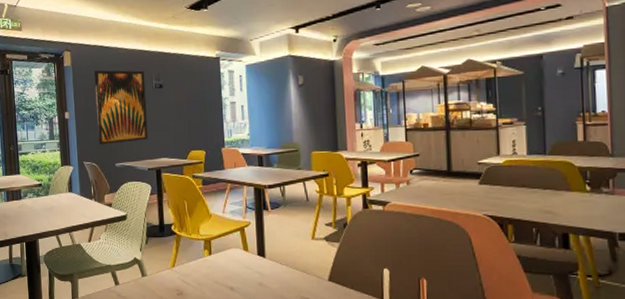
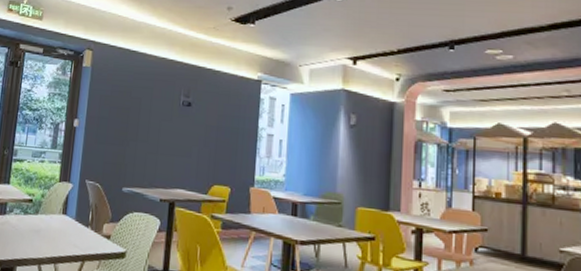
wall art: present [95,70,148,145] -> none [106,75,173,165]

